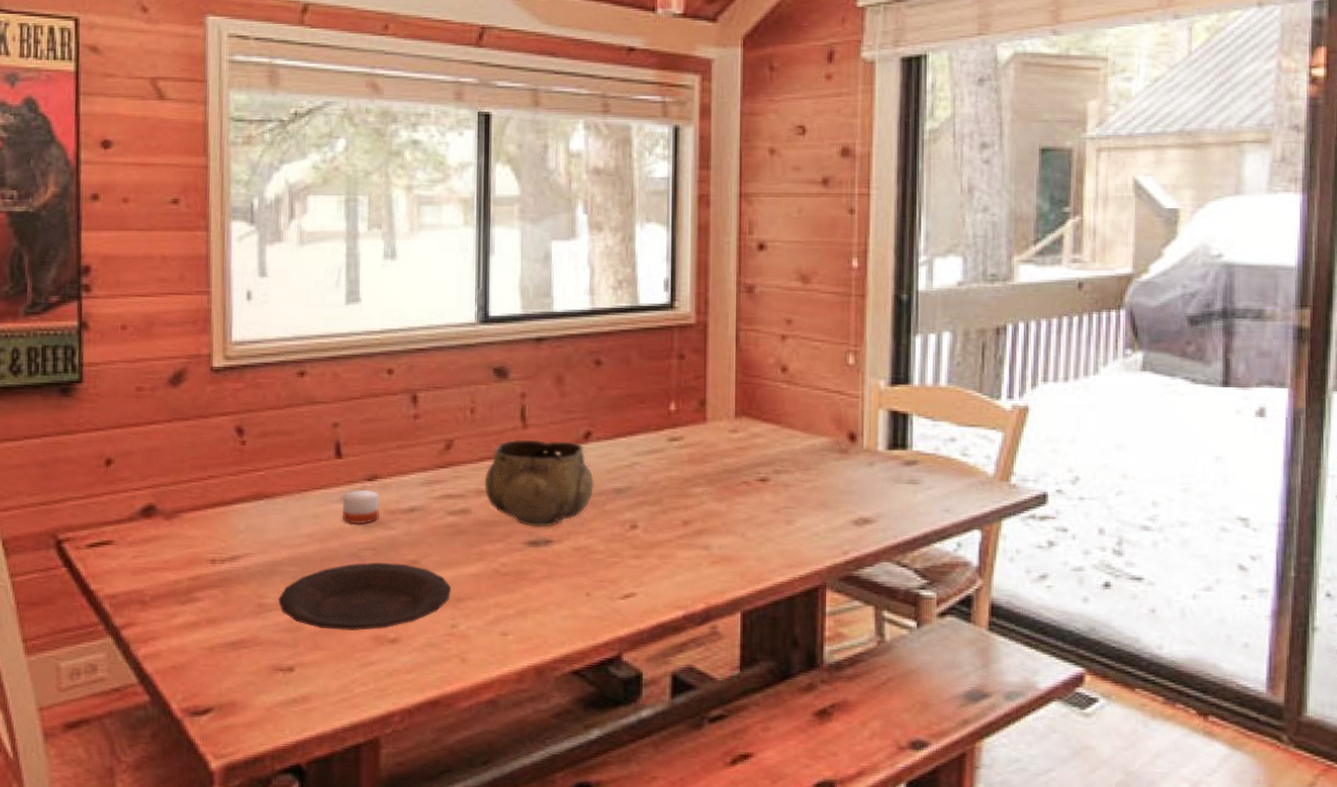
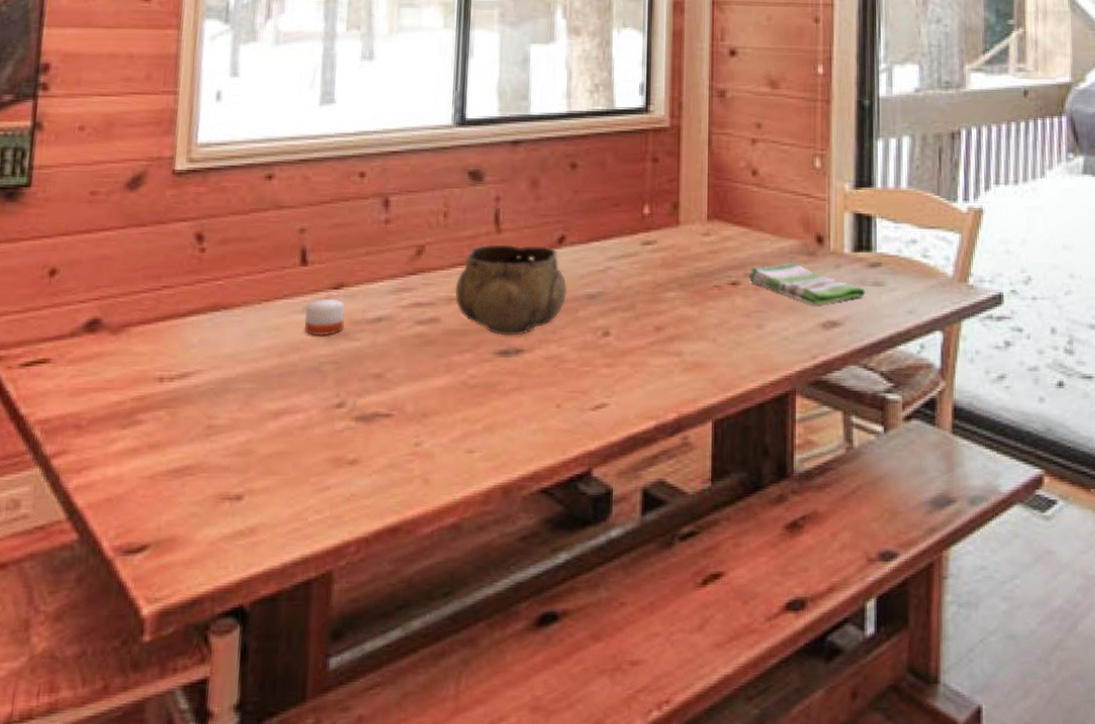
plate: present [278,563,451,631] -> none [230,377,416,453]
dish towel: none [778,459,901,501] -> present [748,262,866,304]

